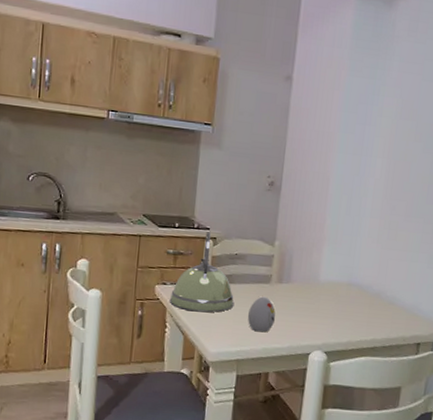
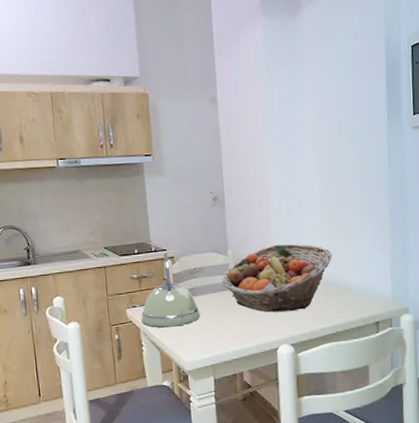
decorative egg: present [248,296,276,333] -> none [215,303,240,336]
fruit basket: none [263,244,385,318] -> present [222,243,333,312]

